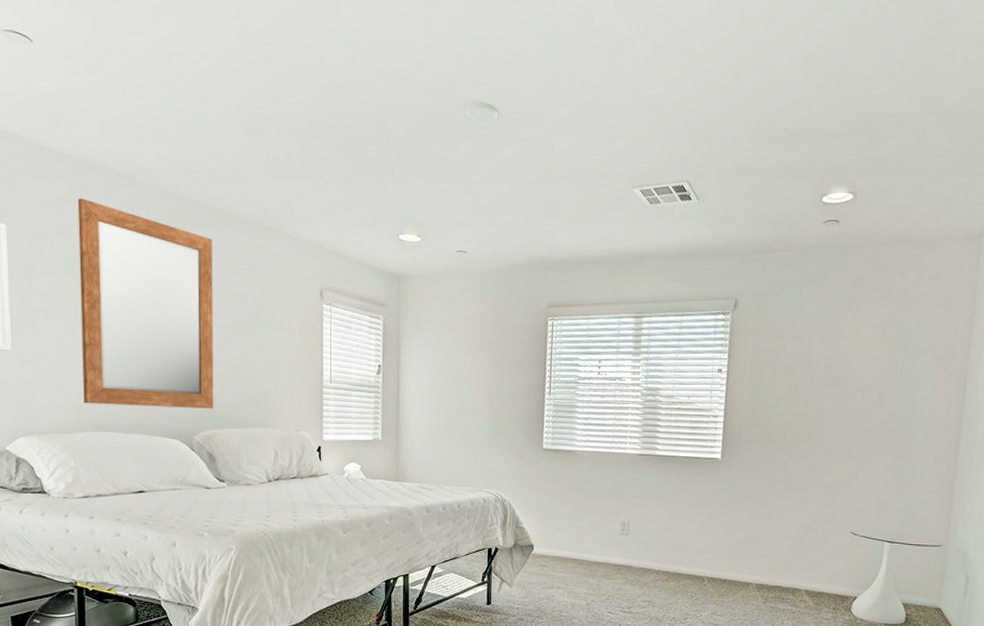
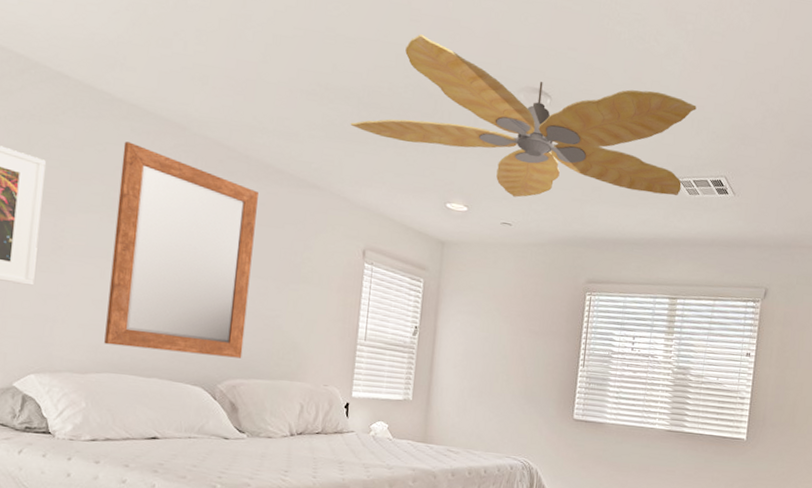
ceiling fan: none [295,54,654,223] -> present [350,34,697,198]

